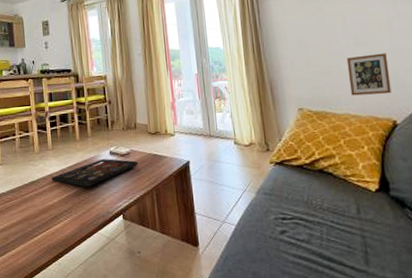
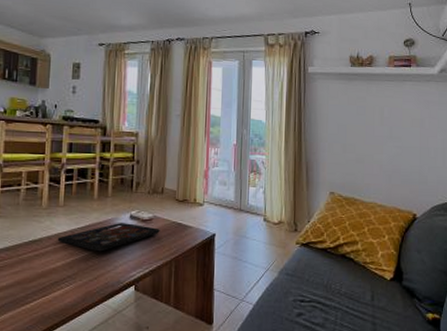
picture frame: present [346,53,392,96] -> none [379,148,416,188]

